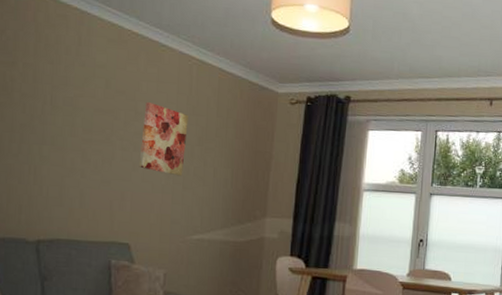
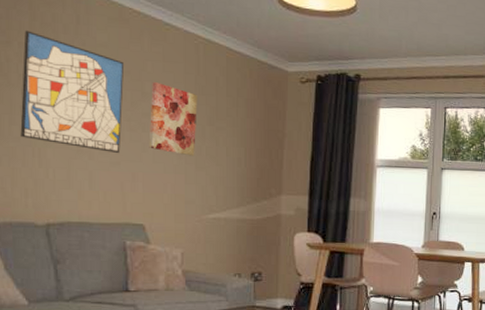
wall art: none [19,51,119,173] -> present [20,30,124,154]

